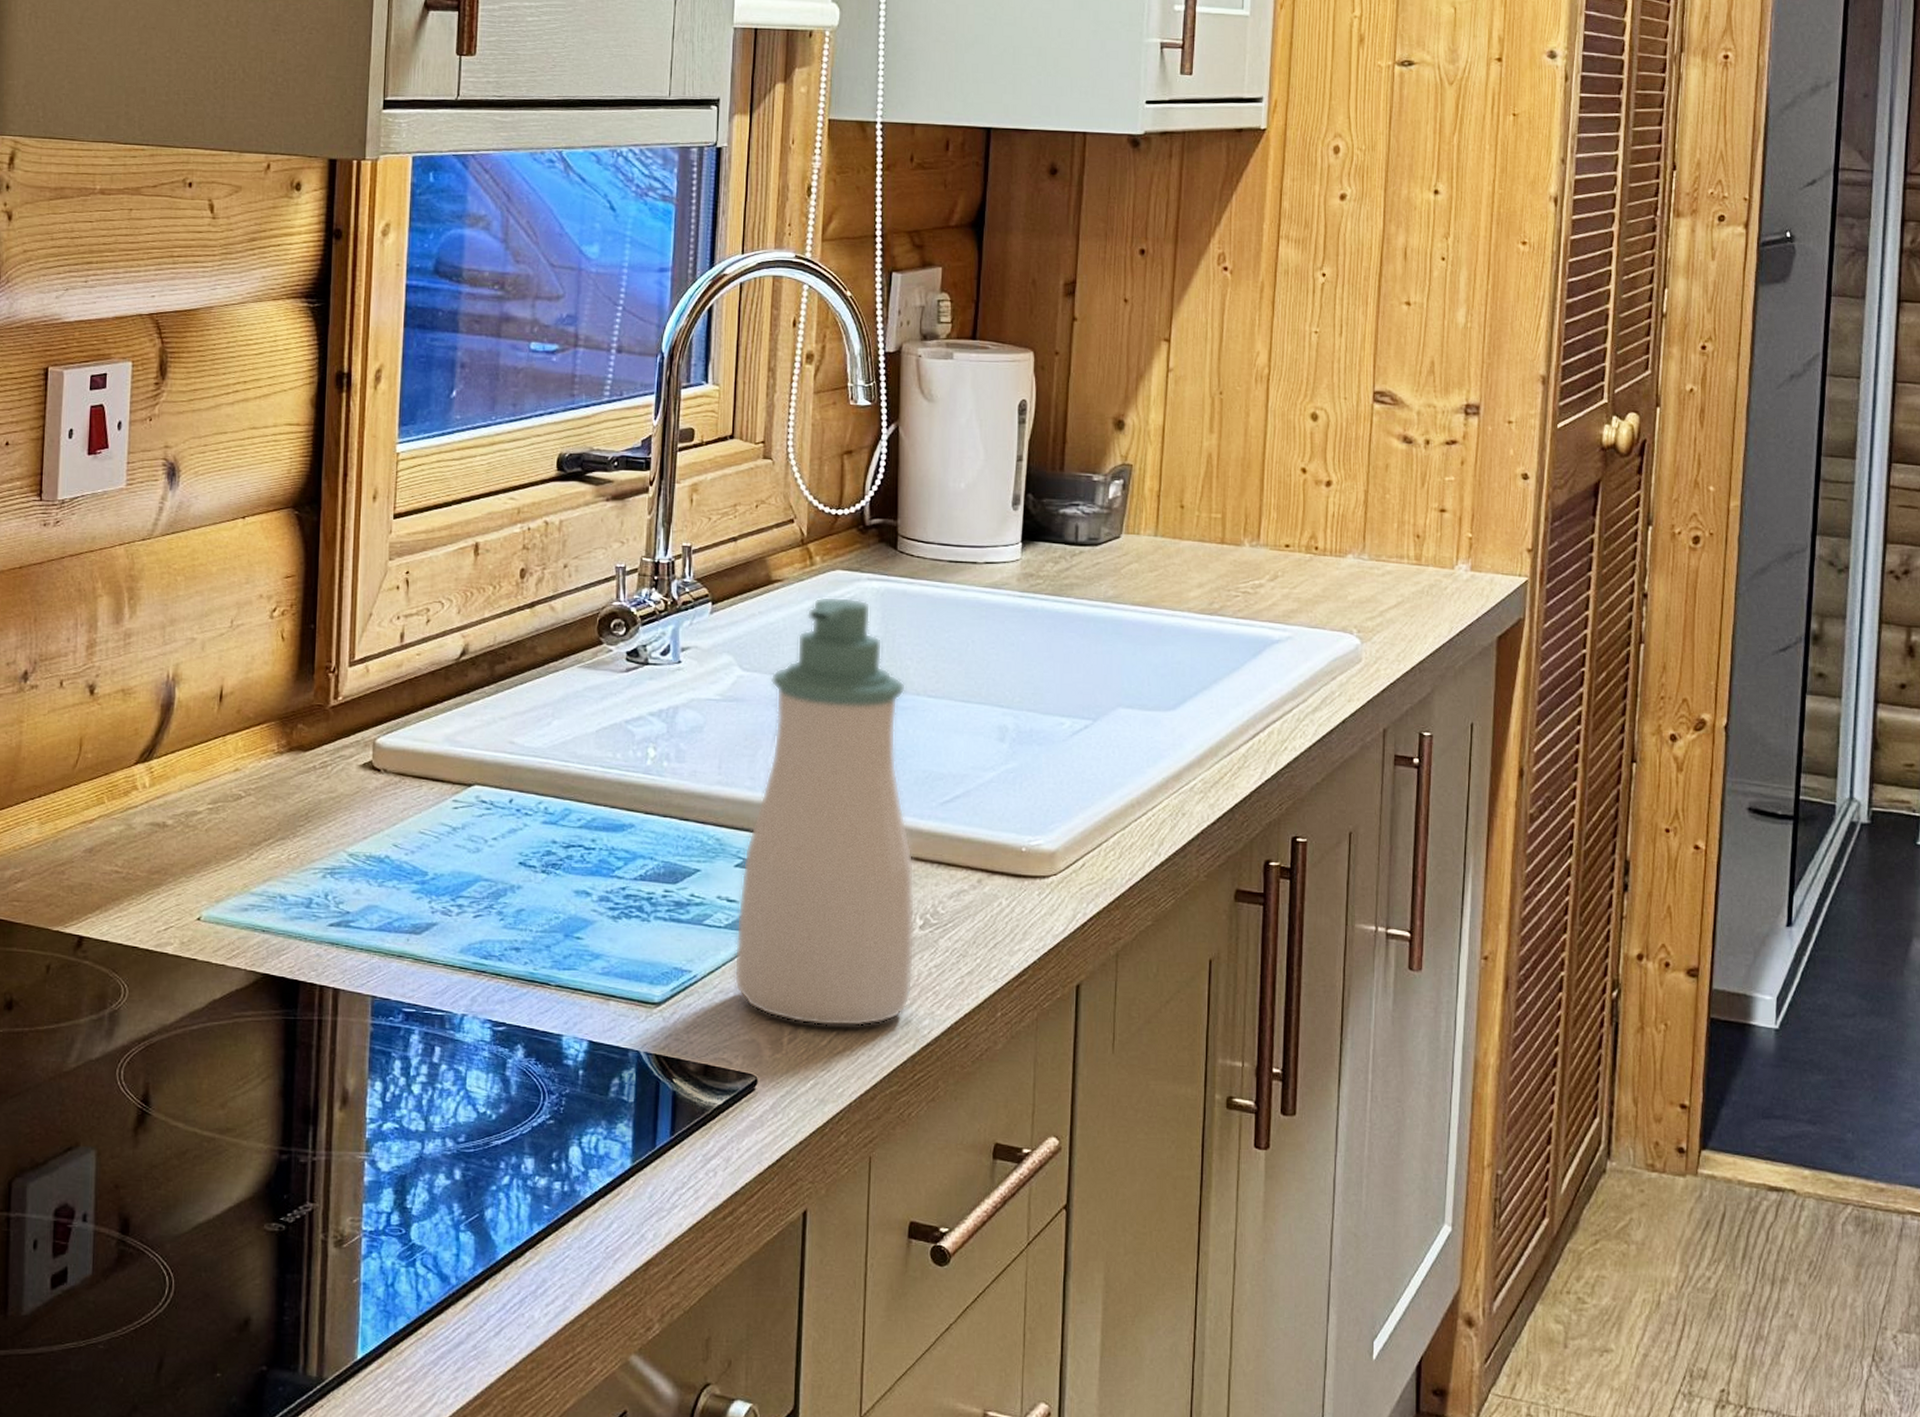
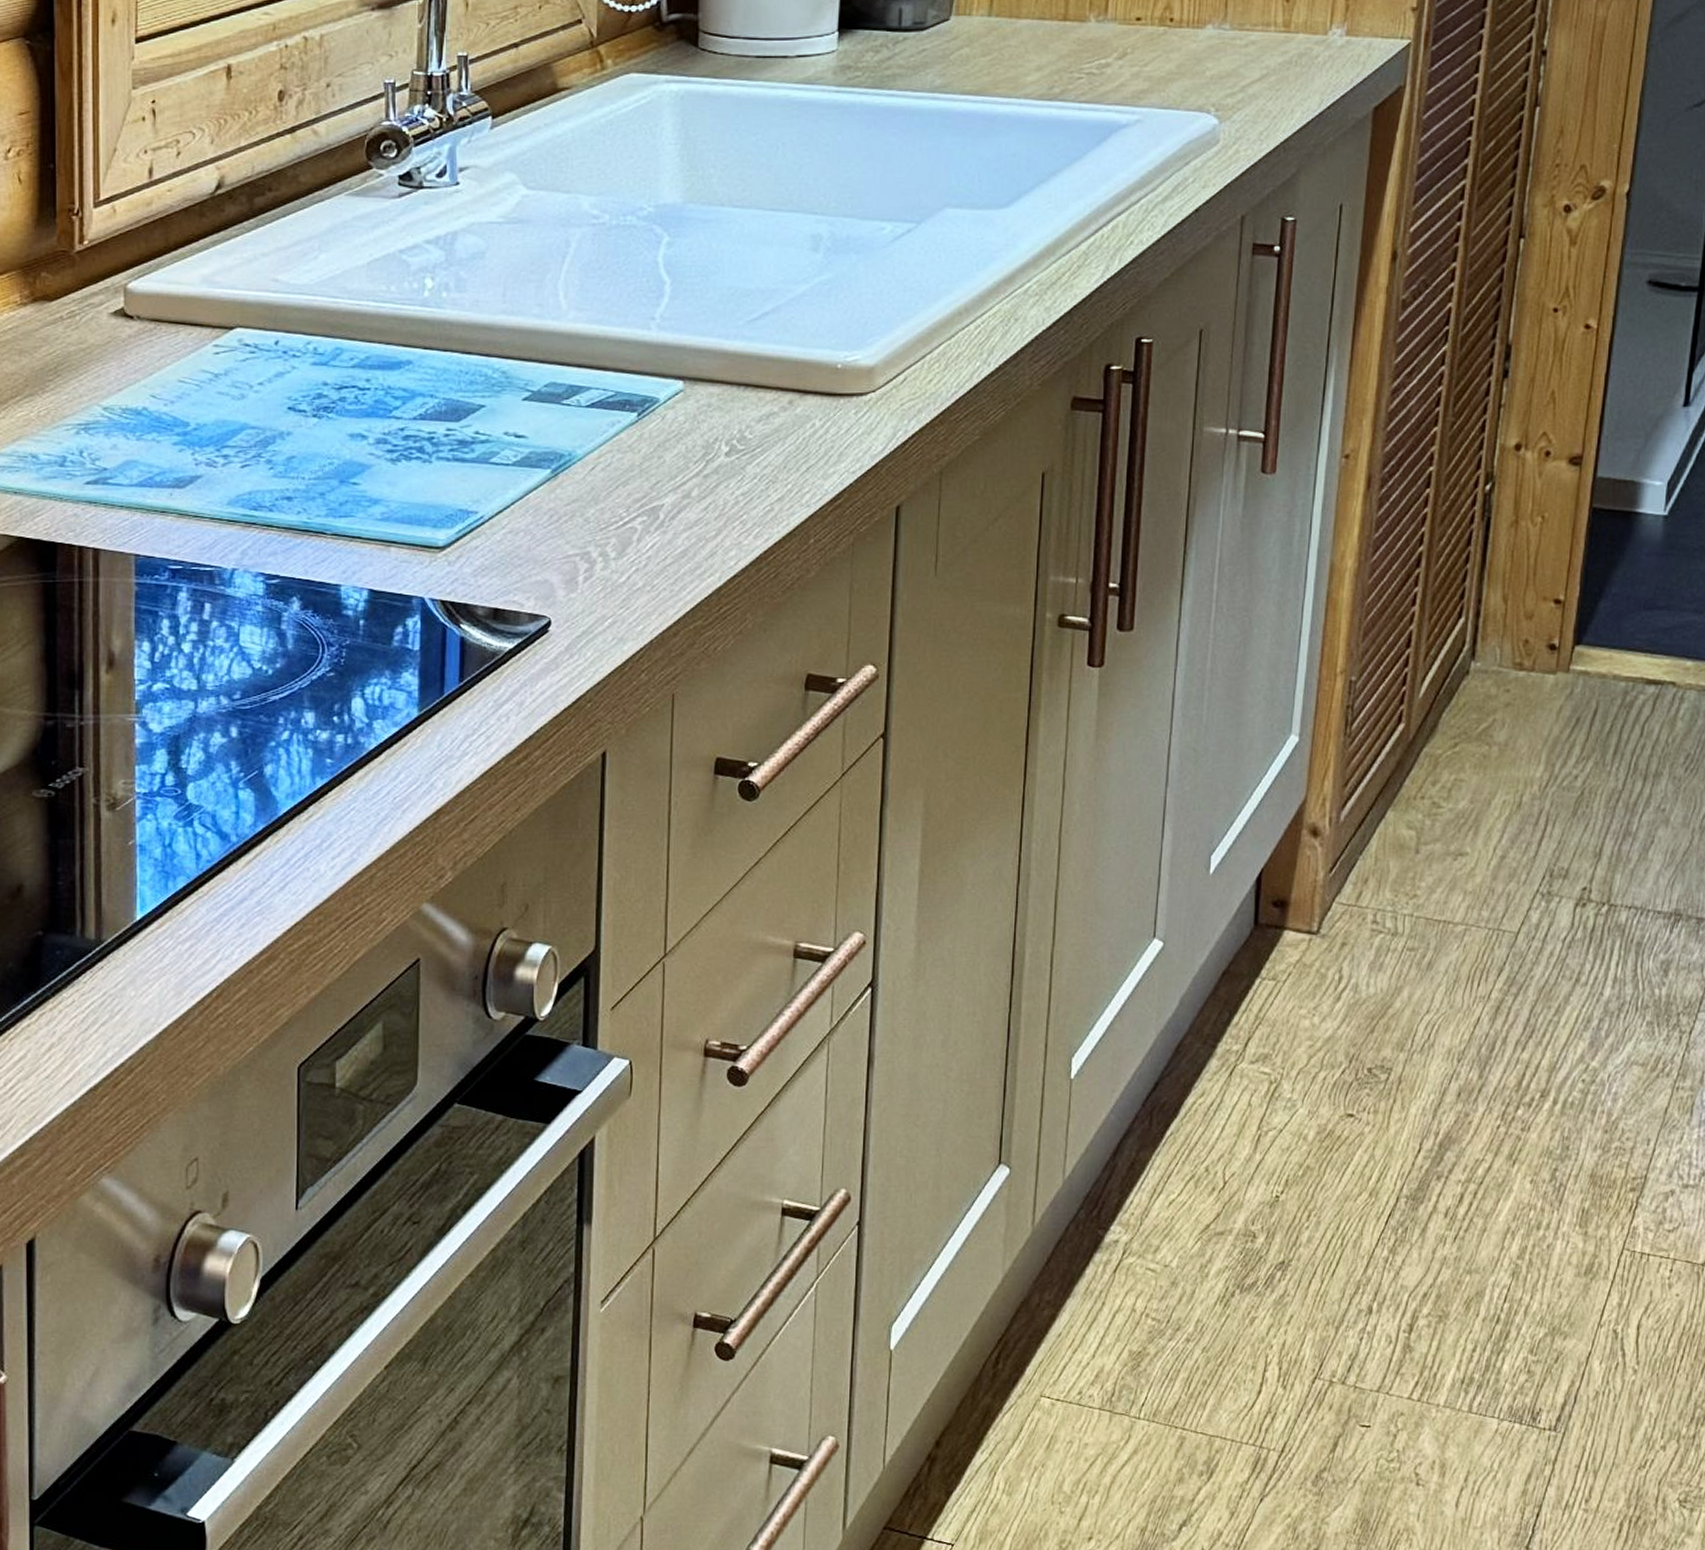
soap bottle: present [734,596,915,1027] -> none [524,102,720,562]

